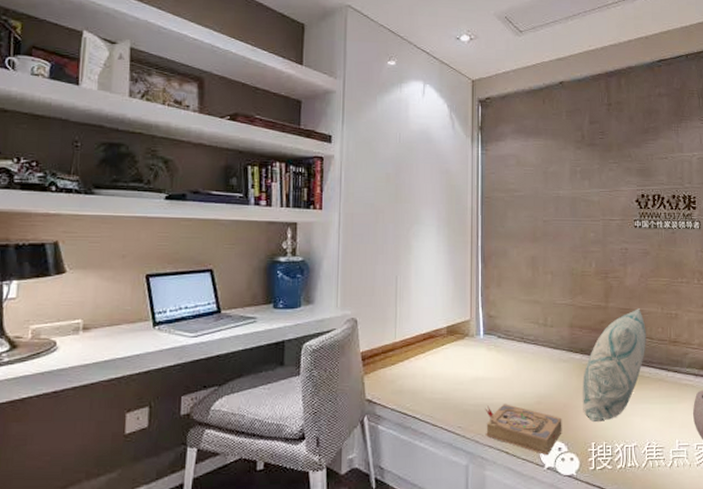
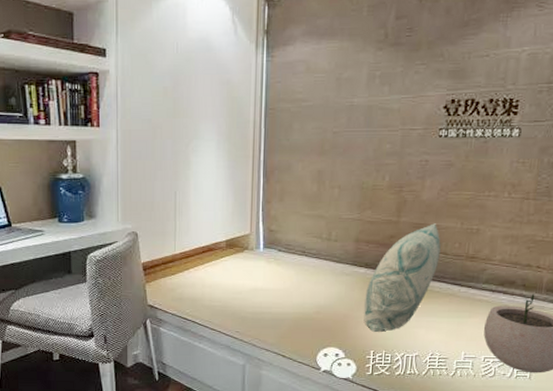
book: present [485,404,562,456] -> none [262,313,341,360]

